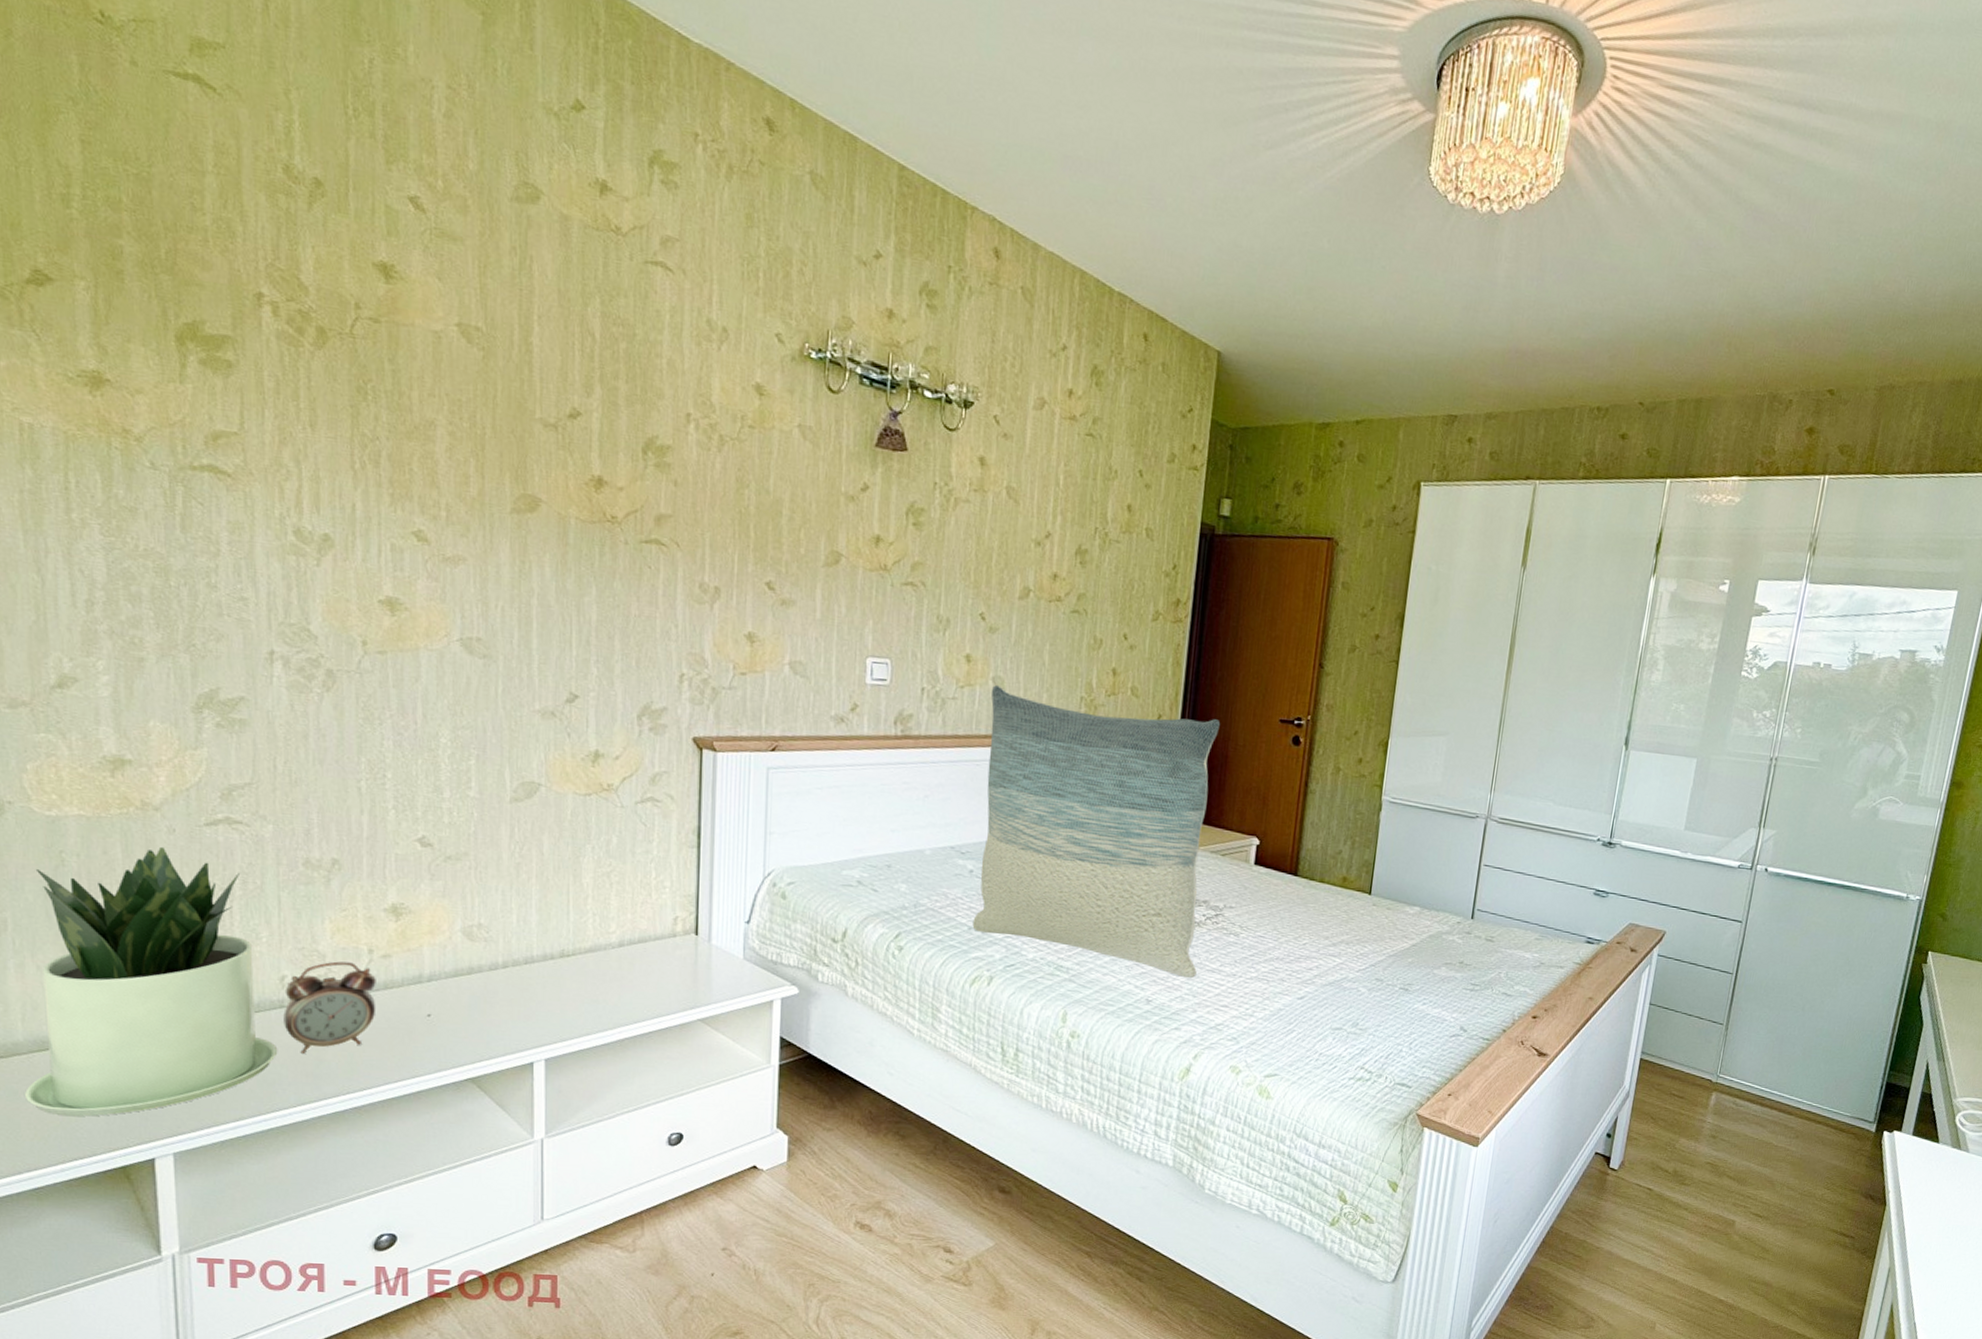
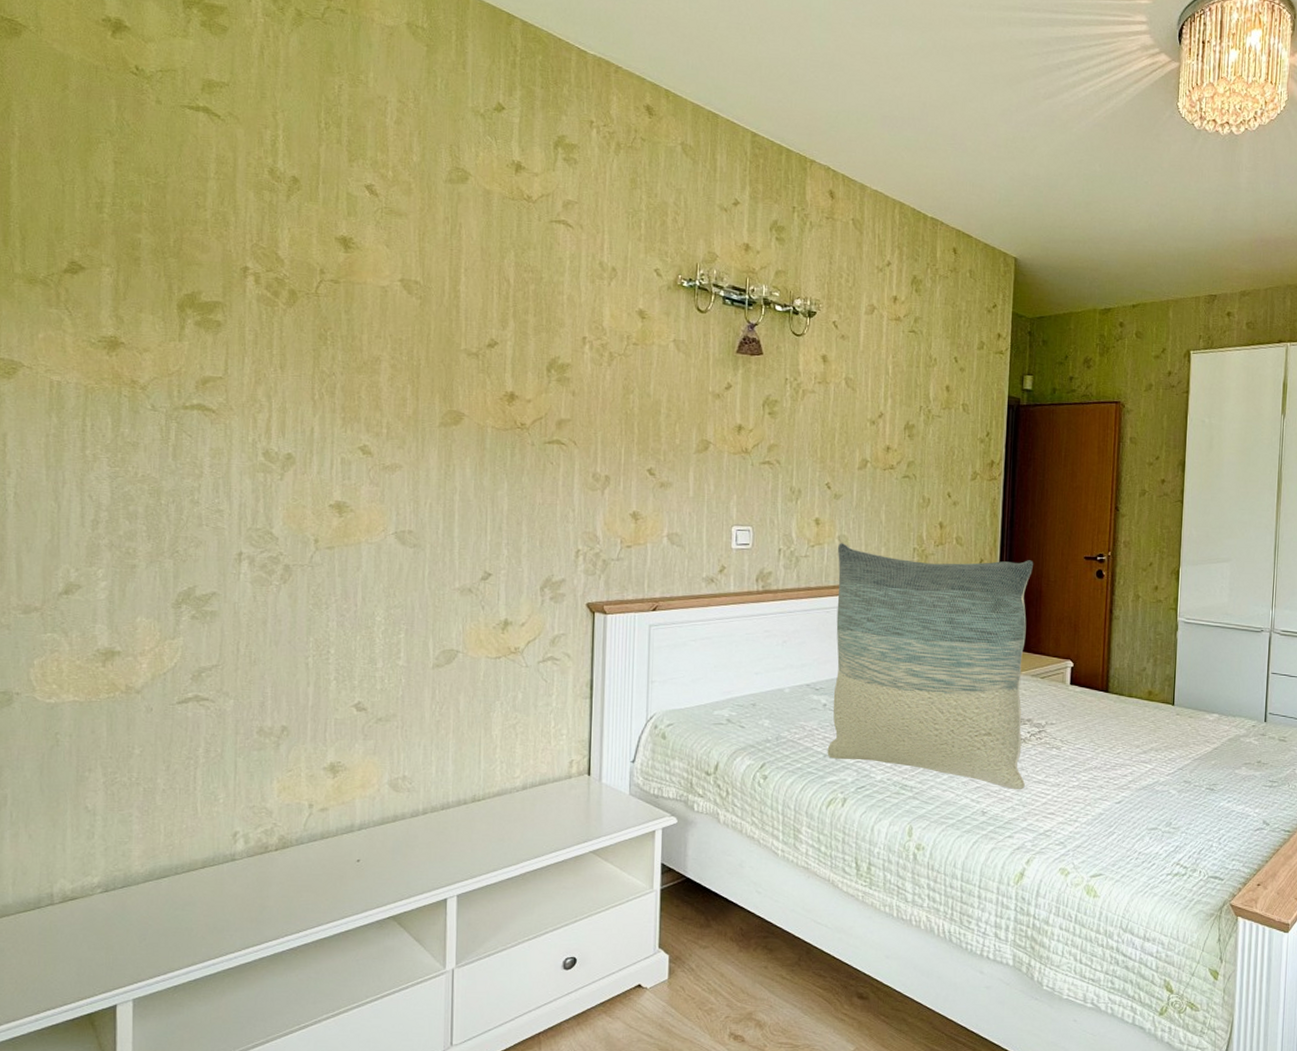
planter: present [24,846,278,1117] -> none [9,724,228,969]
alarm clock: present [283,961,376,1054] -> none [234,816,314,901]

